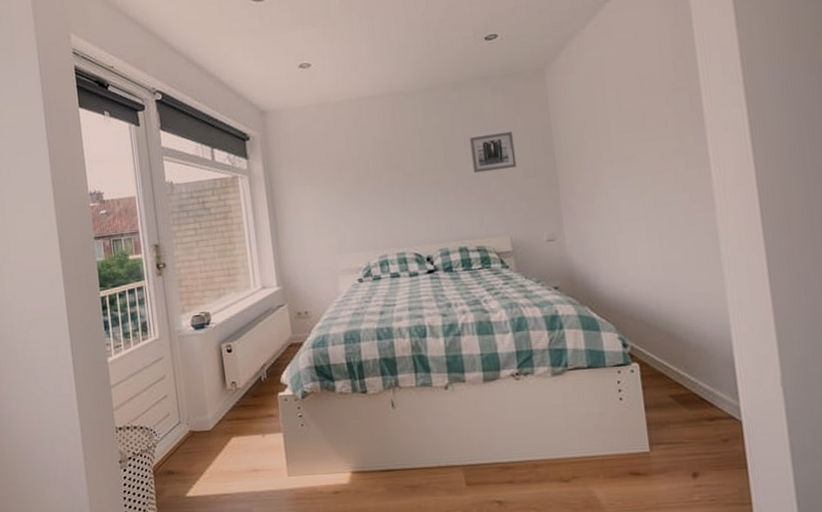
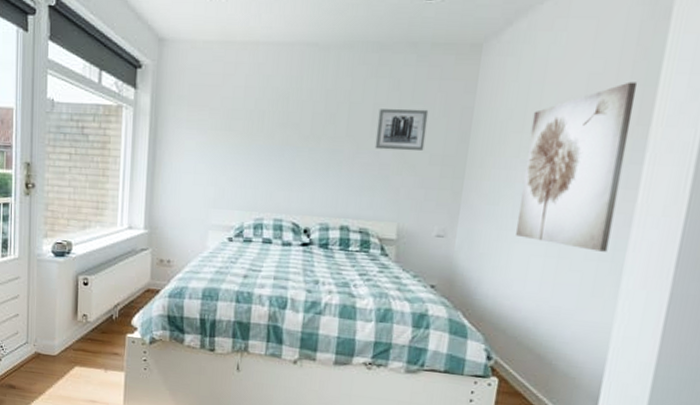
wall art: none [602,77,700,228] -> present [516,81,638,252]

